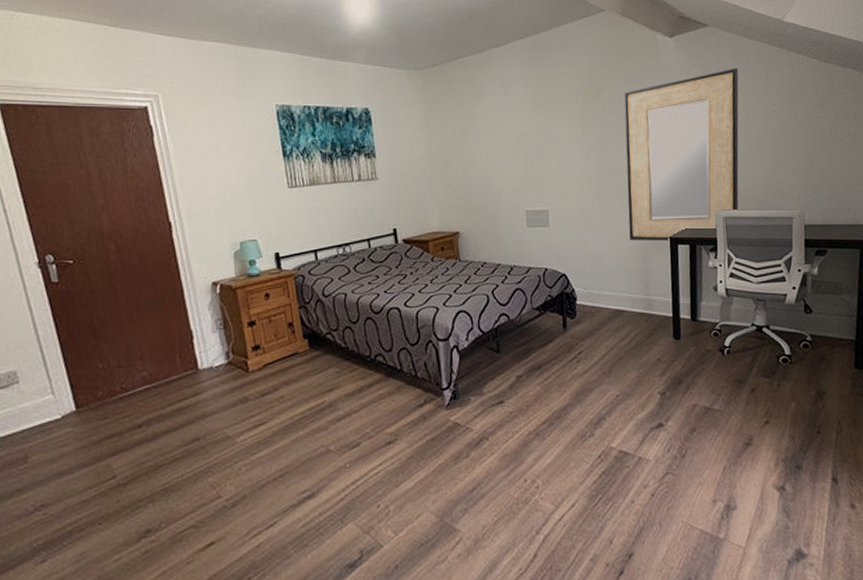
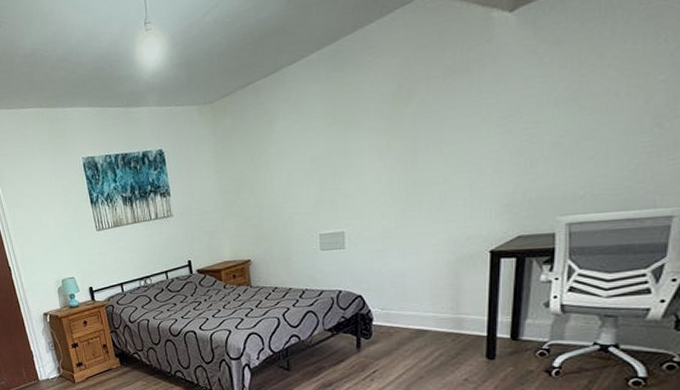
home mirror: present [624,68,739,242] -> none [439,33,611,257]

